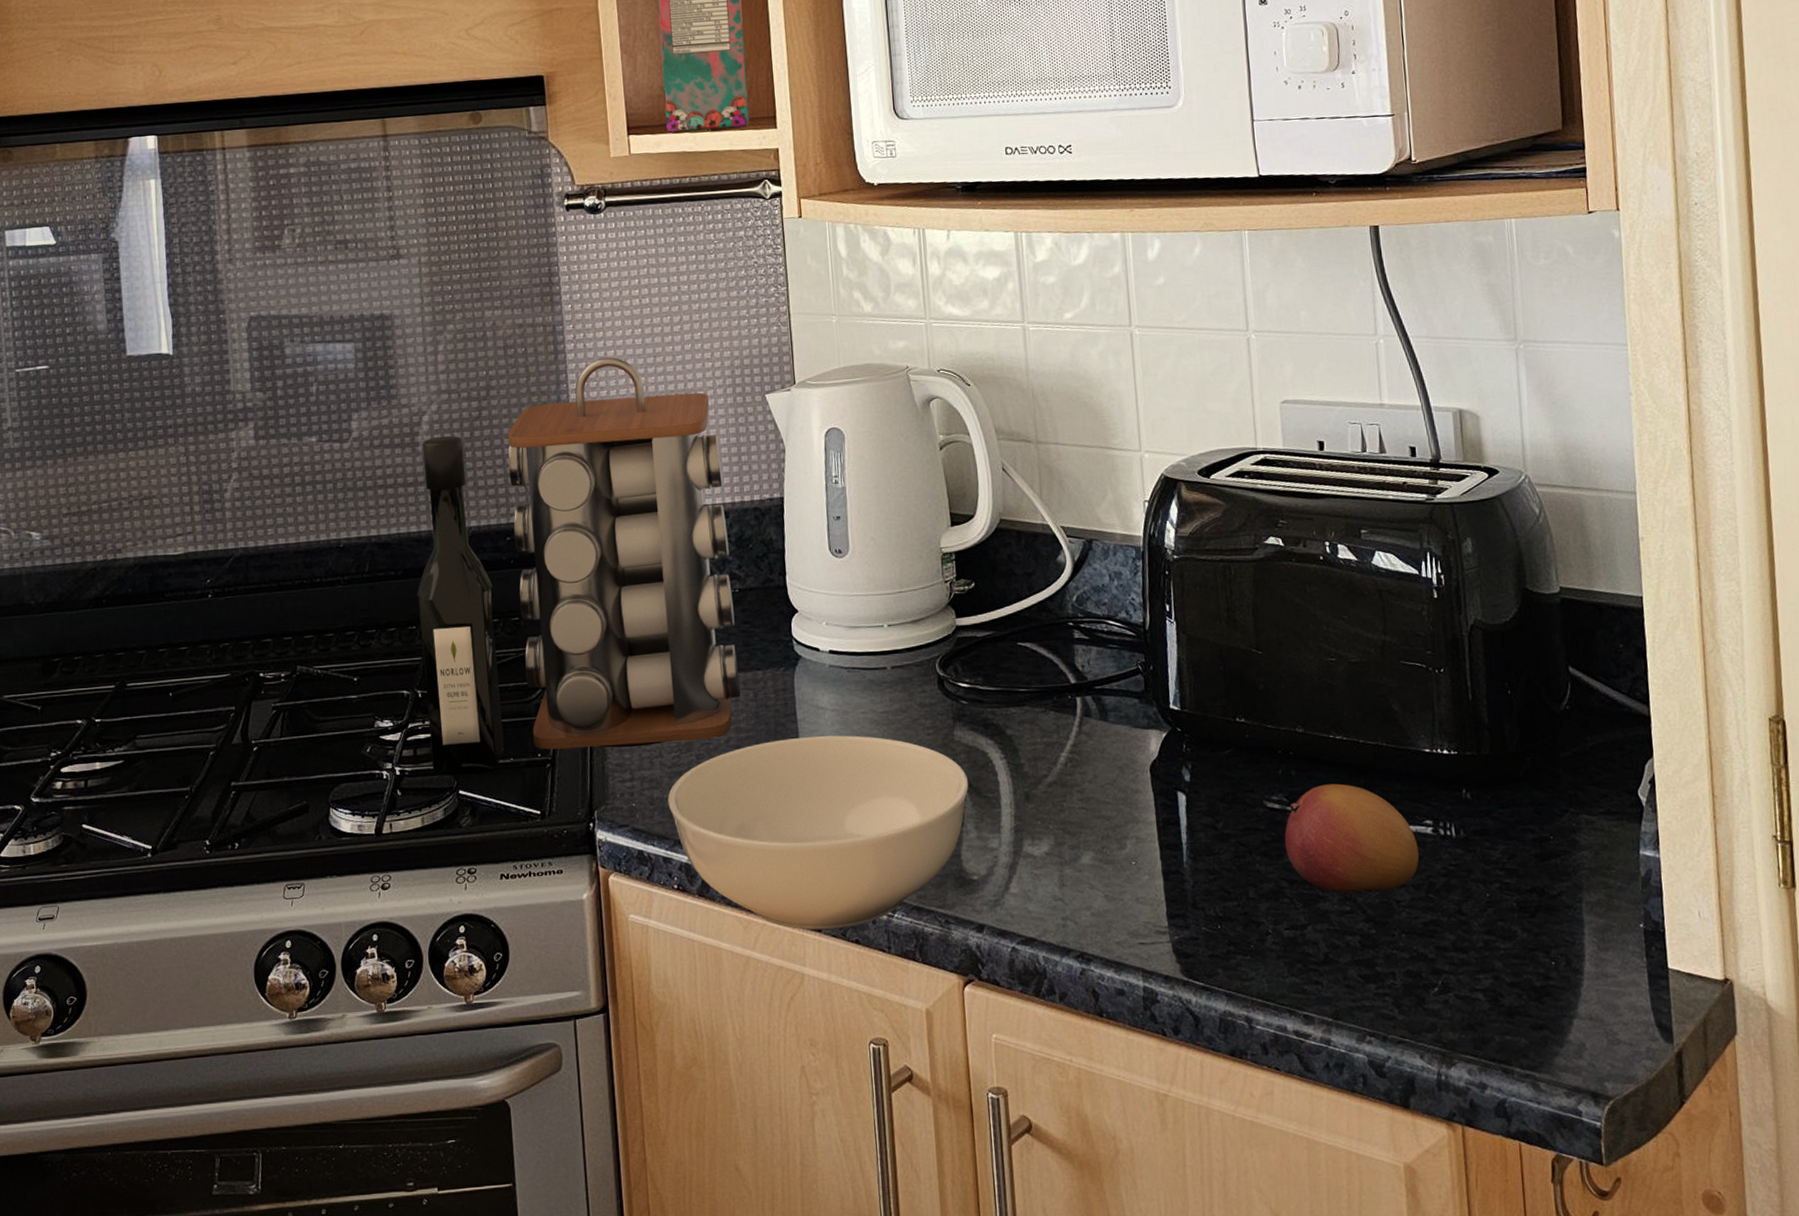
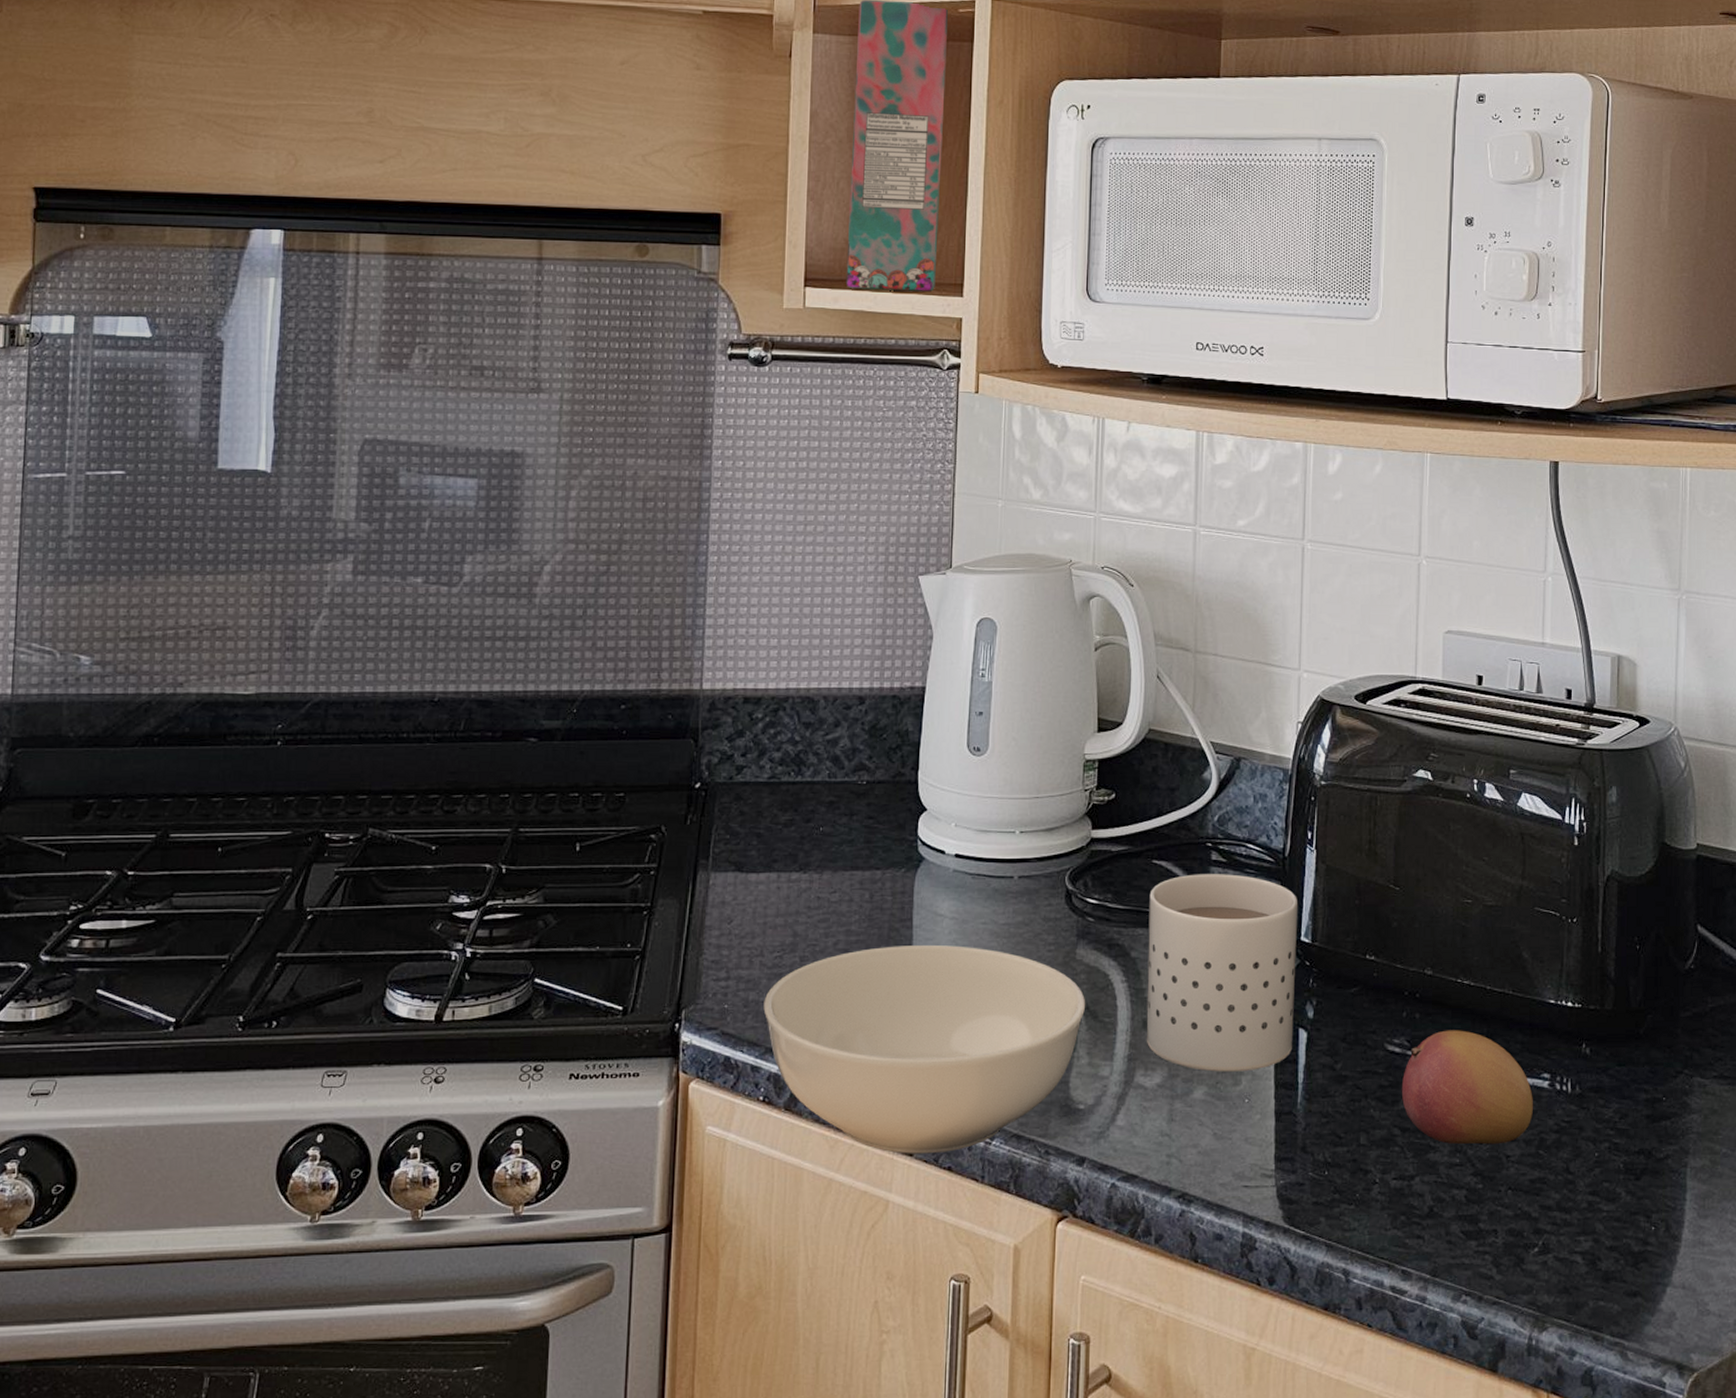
bottle: present [417,435,505,777] -> none [508,589,600,962]
spice rack: present [507,357,741,750] -> none [623,521,864,944]
mug: none [1018,650,1173,838] -> present [1146,874,1299,1072]

